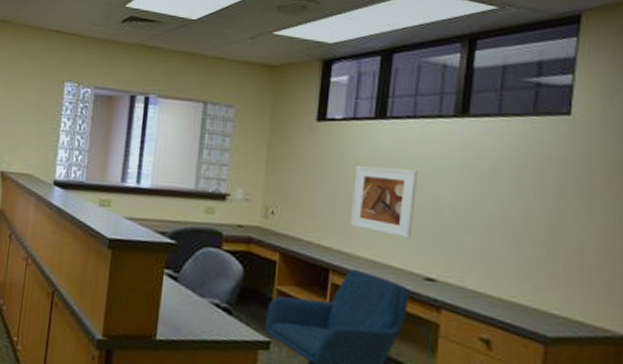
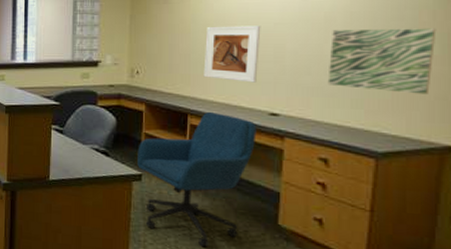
wall art: none [491,184,612,272] -> present [327,28,437,95]

